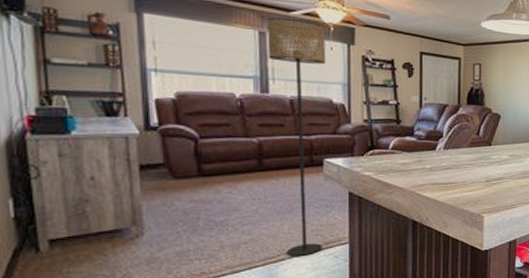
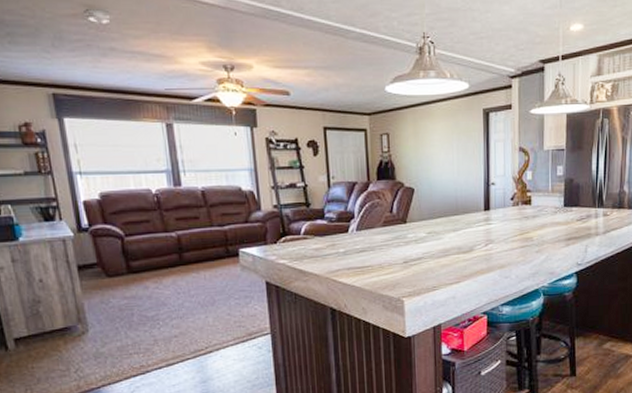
floor lamp: present [266,17,326,256] -> none [171,107,246,348]

